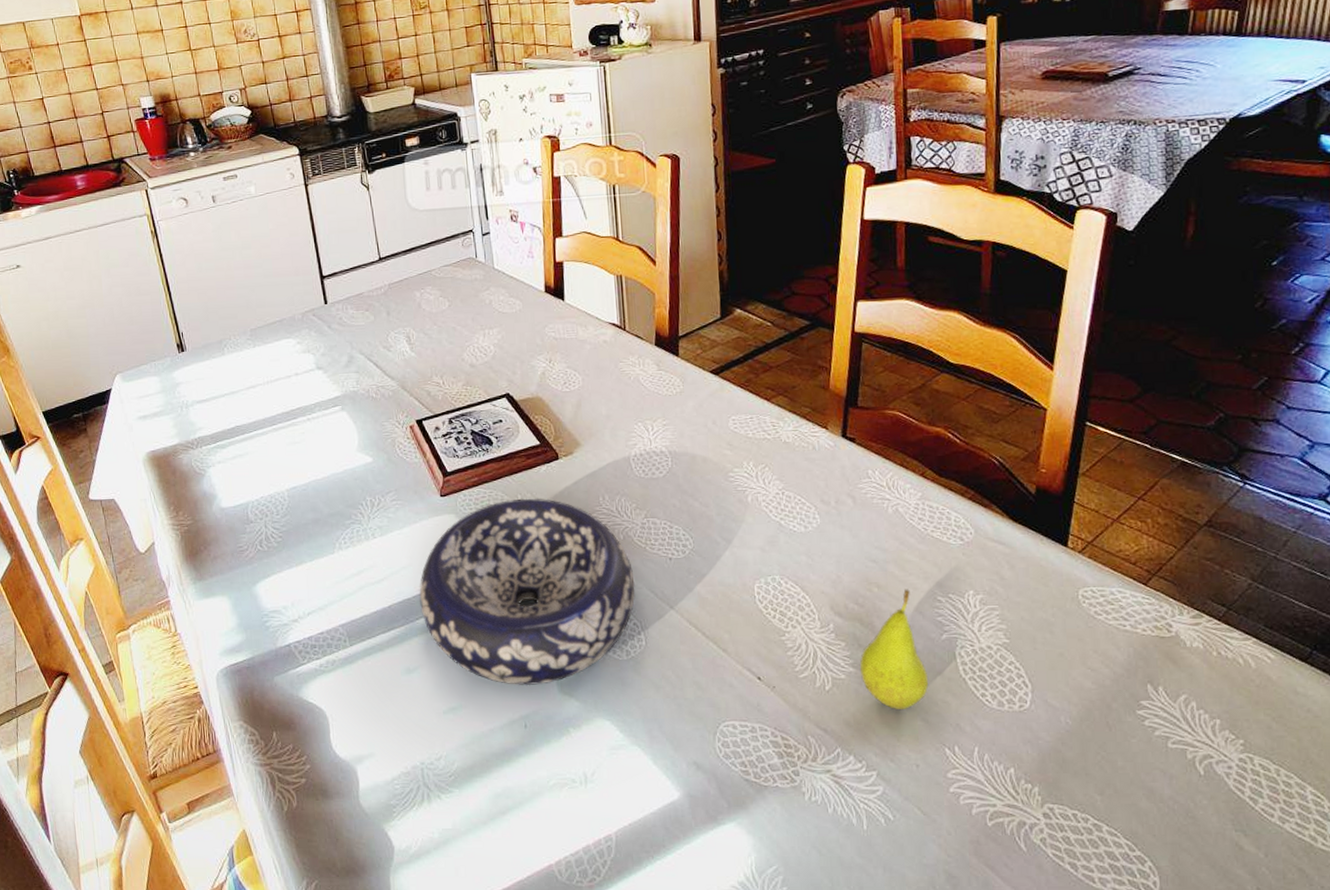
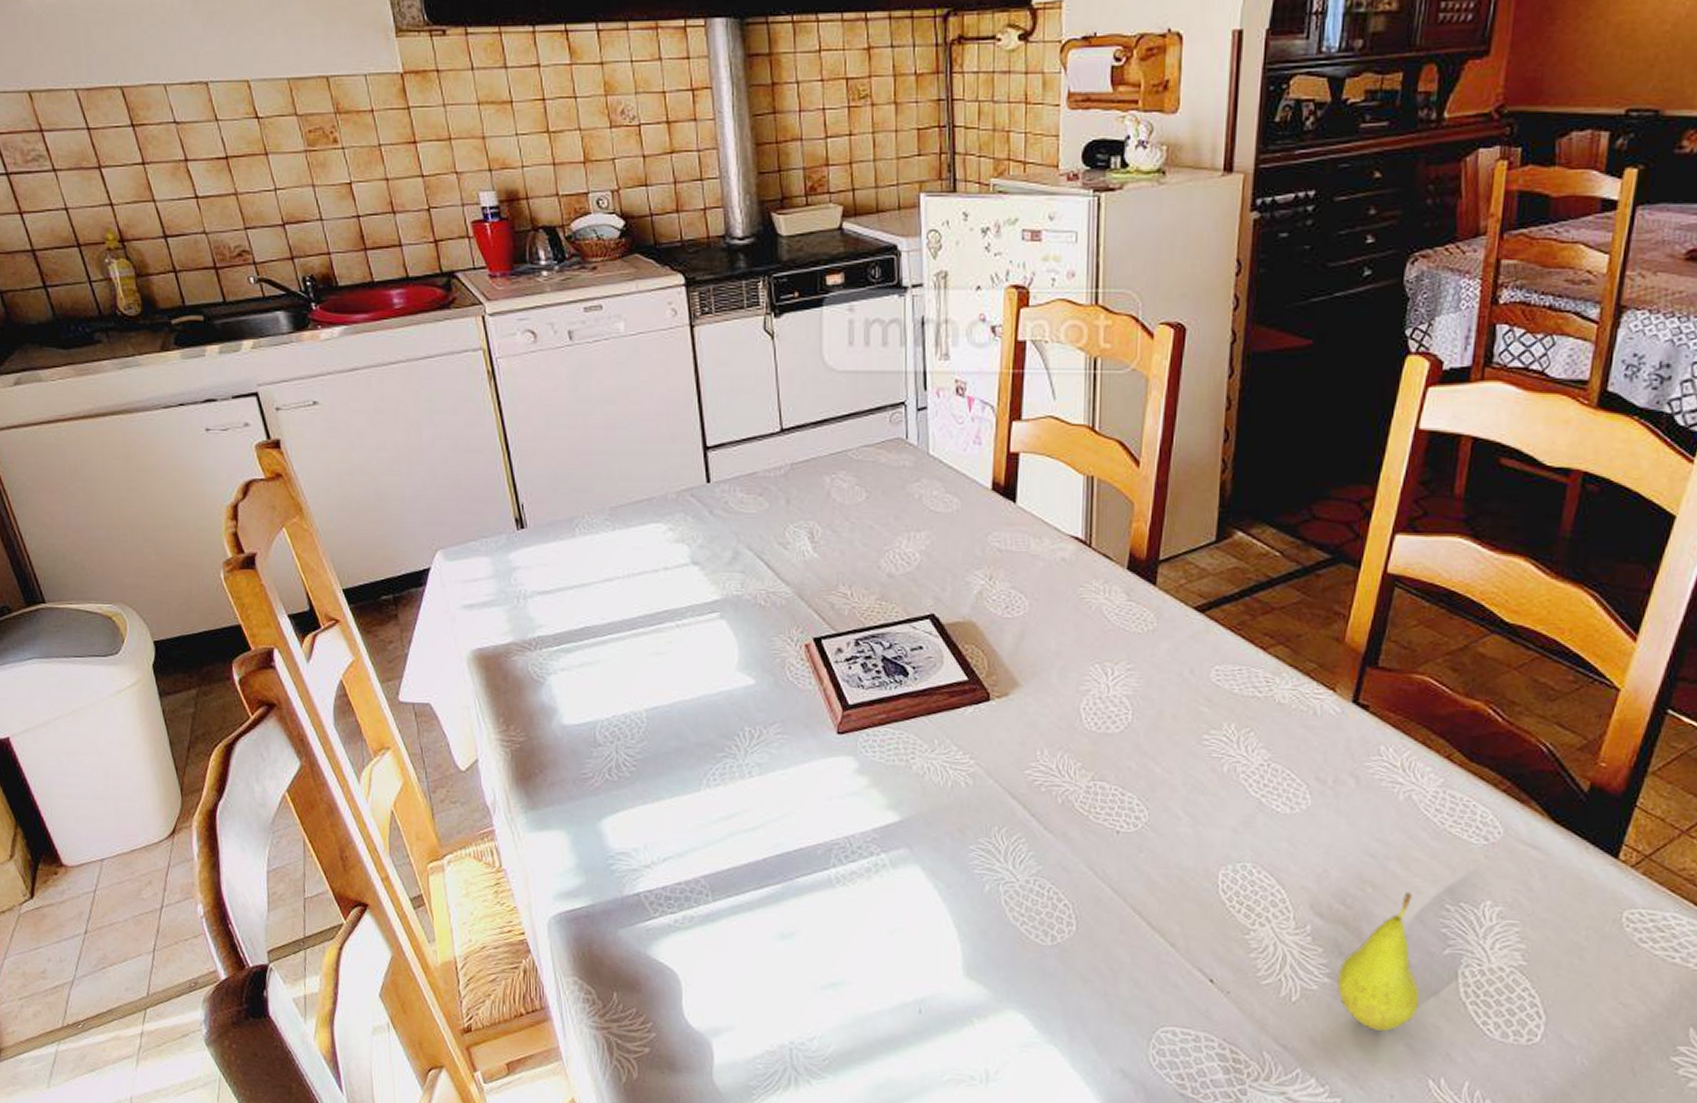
decorative bowl: present [419,498,635,686] -> none [802,744,1071,966]

